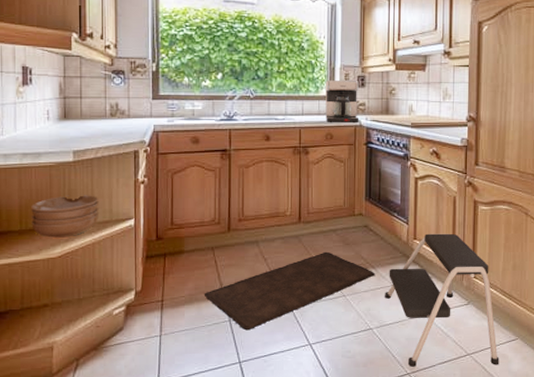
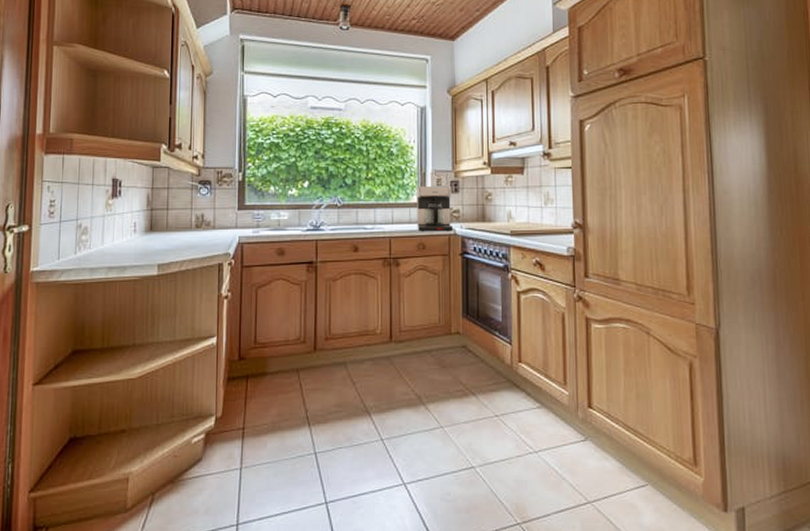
bowl: present [31,195,100,239] -> none [113,311,182,358]
doormat: present [205,252,376,330] -> none [289,376,477,464]
step stool: present [385,233,499,367] -> none [488,355,627,517]

